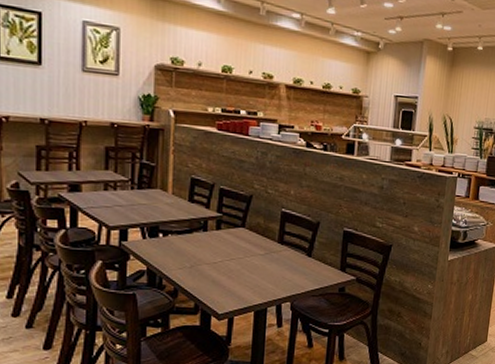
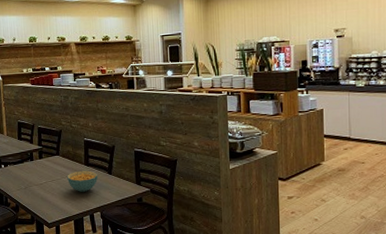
cereal bowl: none [252,249,294,277] -> present [67,170,98,192]

